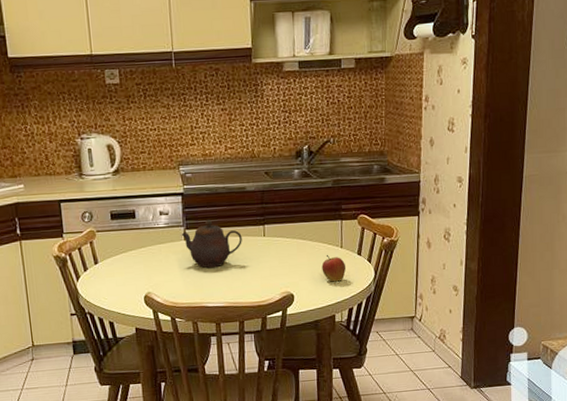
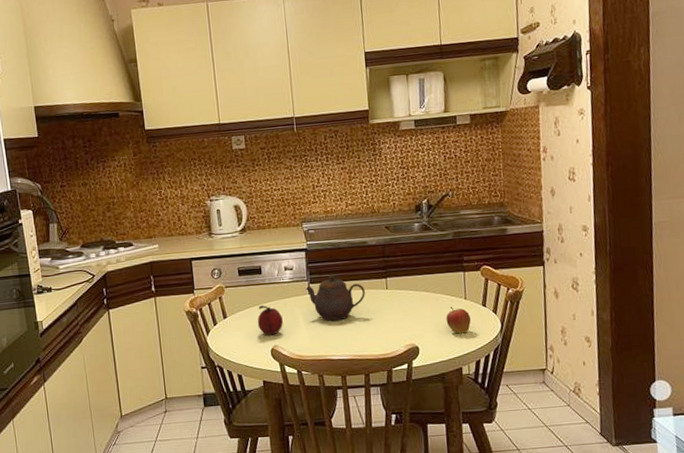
fruit: none [130,250,157,281] -> present [257,305,283,335]

